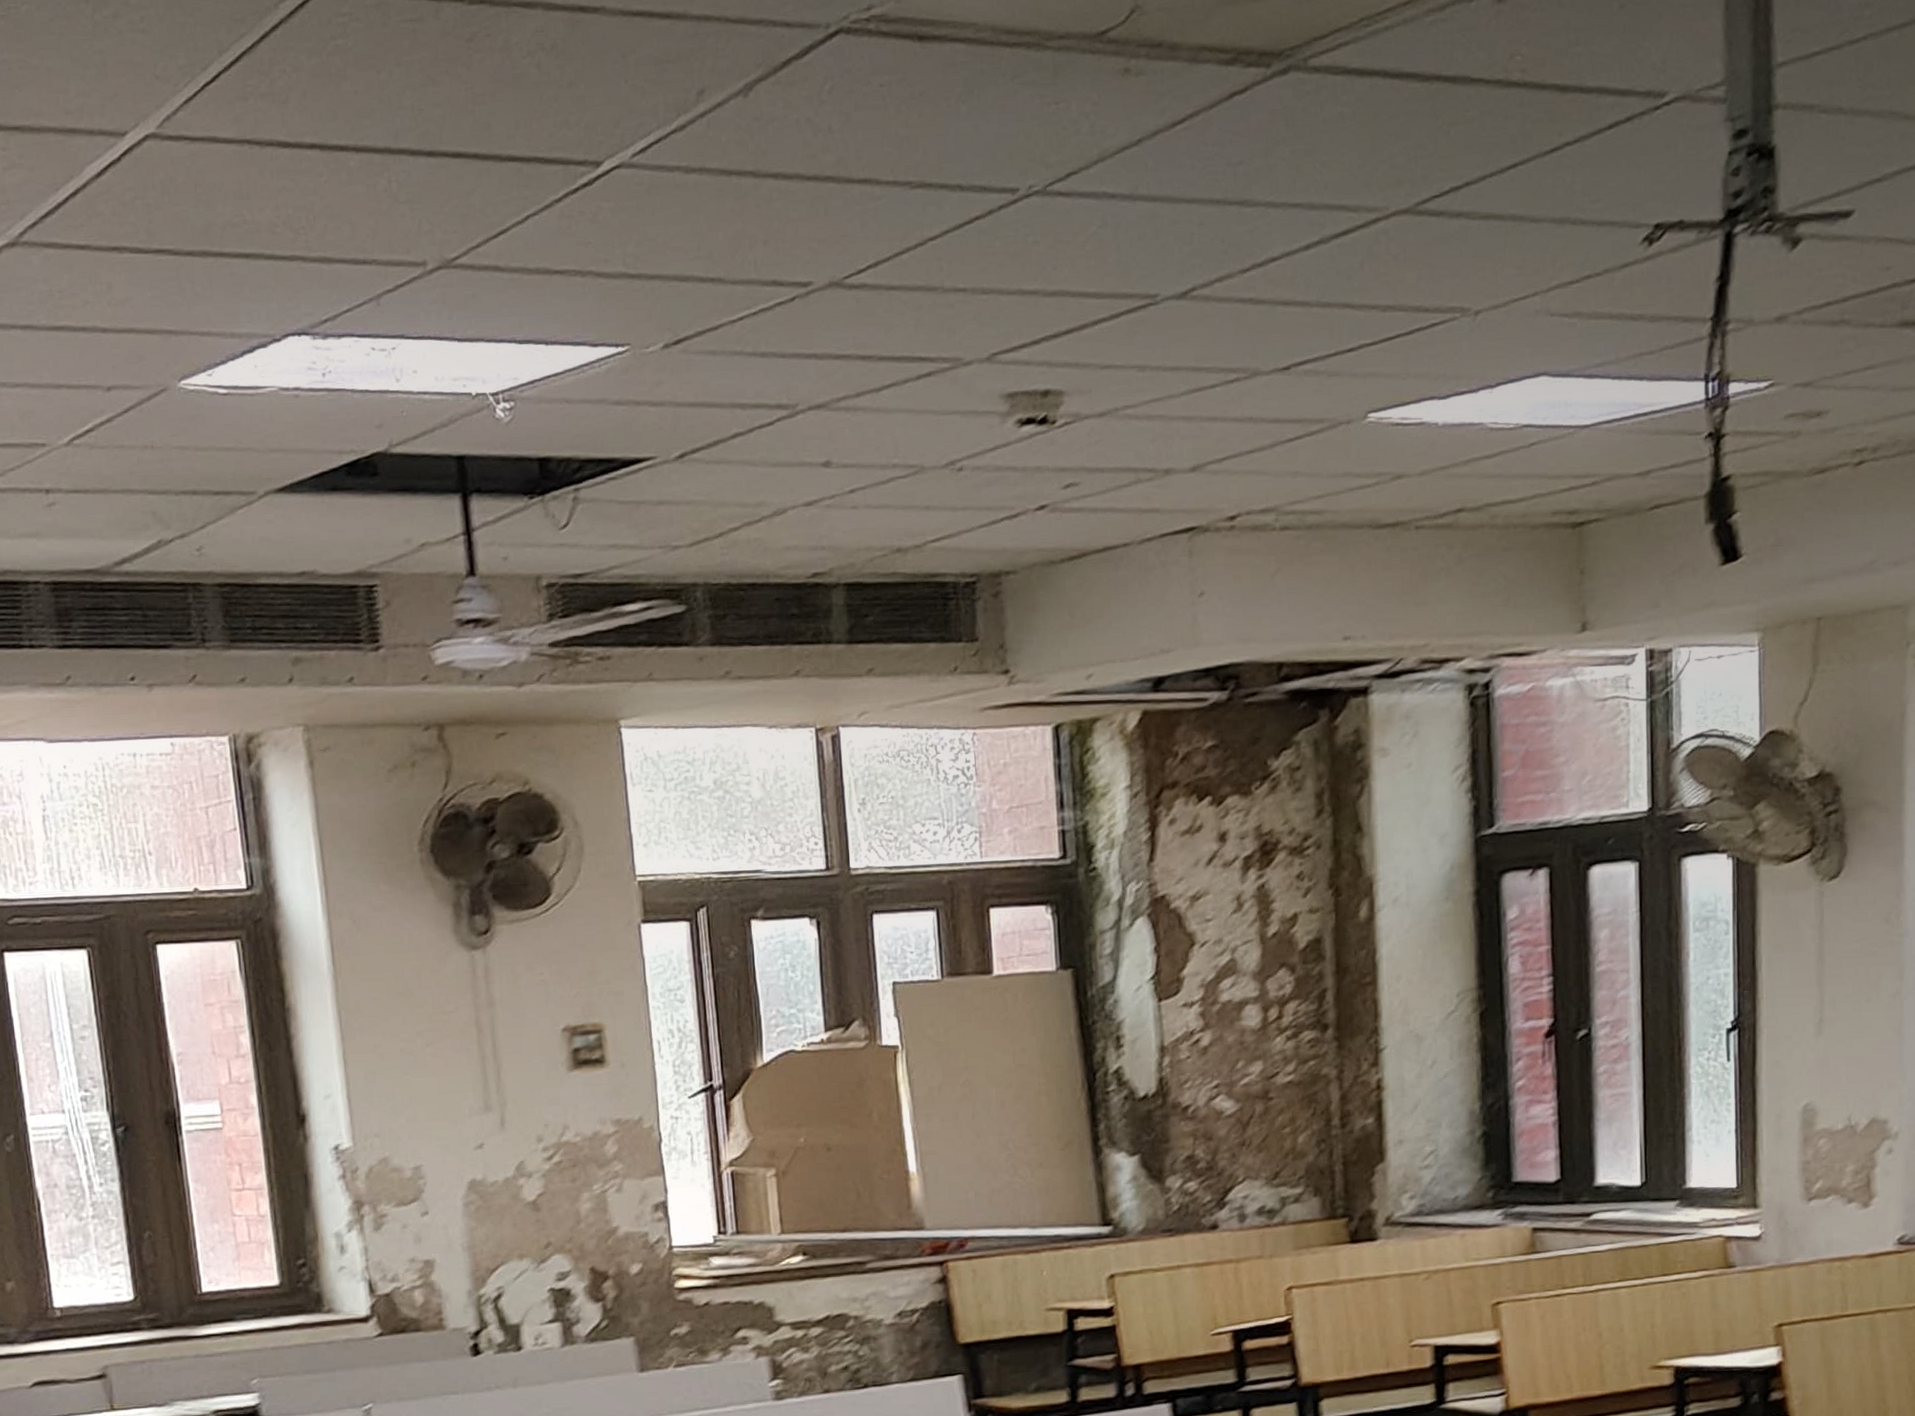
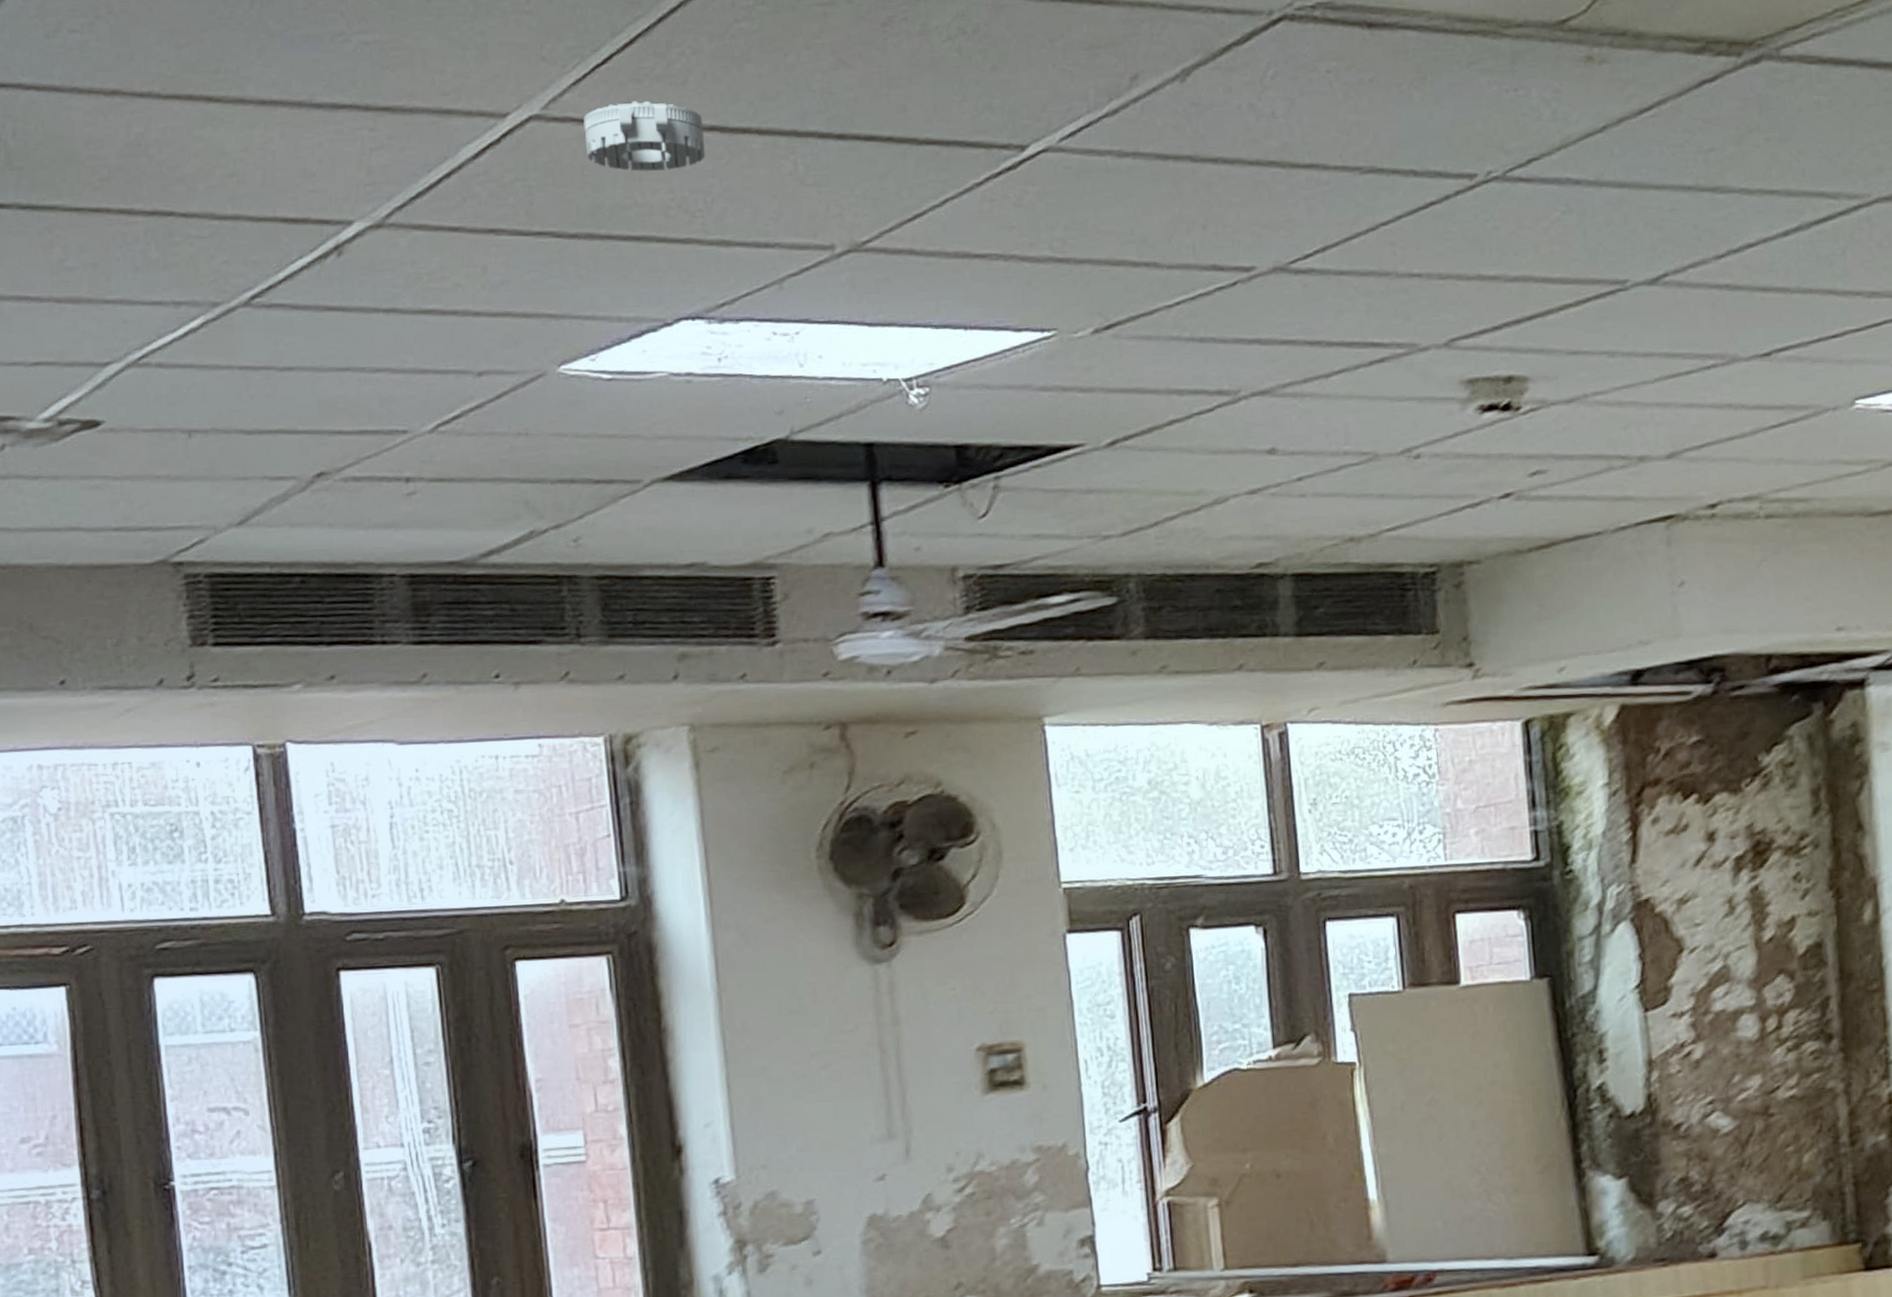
smoke detector: none [195,119,308,189] -> present [583,101,706,171]

